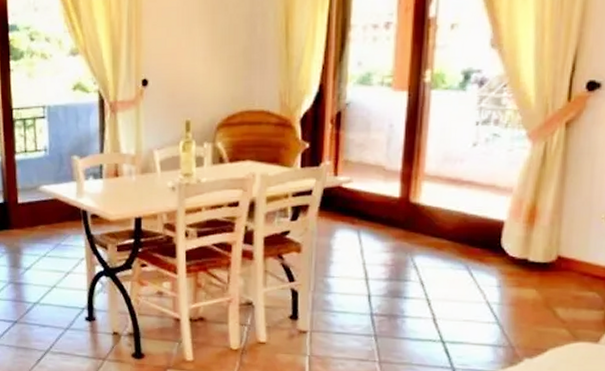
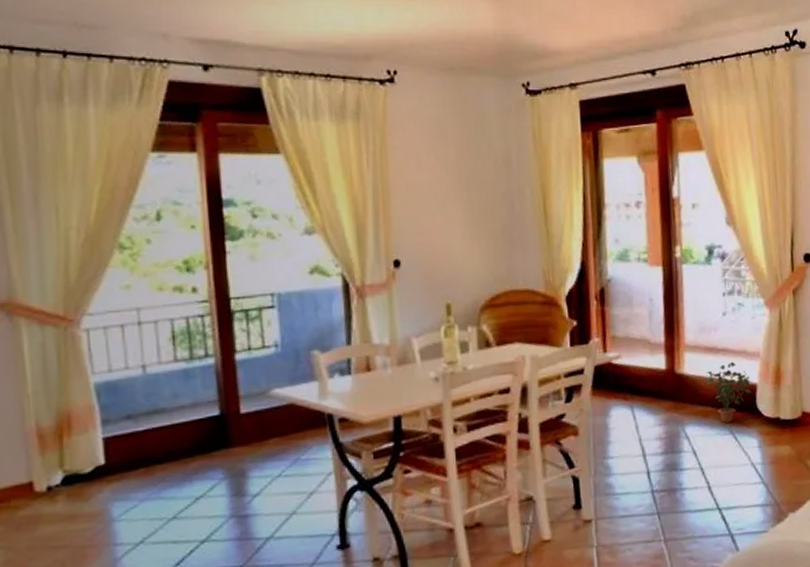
potted plant: none [444,195,499,257] -> present [706,361,752,423]

